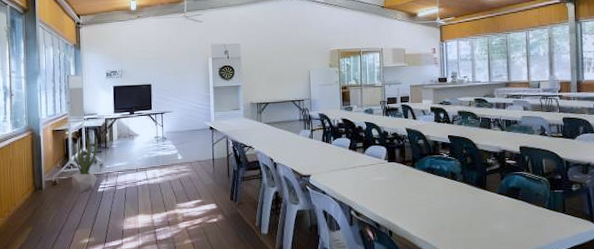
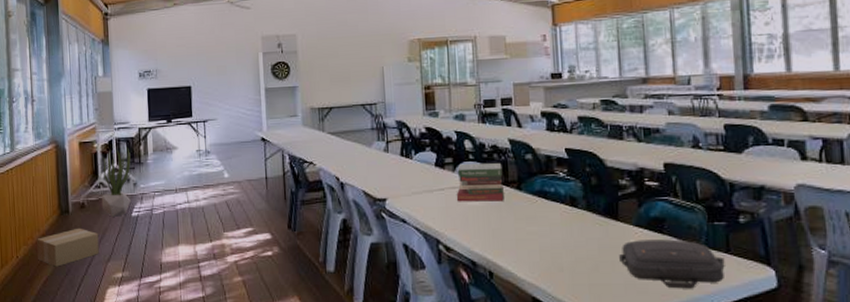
cardboard box: none [13,202,69,235] -> present [37,228,99,267]
books: none [365,146,403,177] -> present [456,163,505,202]
laptop bag: none [486,203,562,241] -> present [619,239,725,289]

